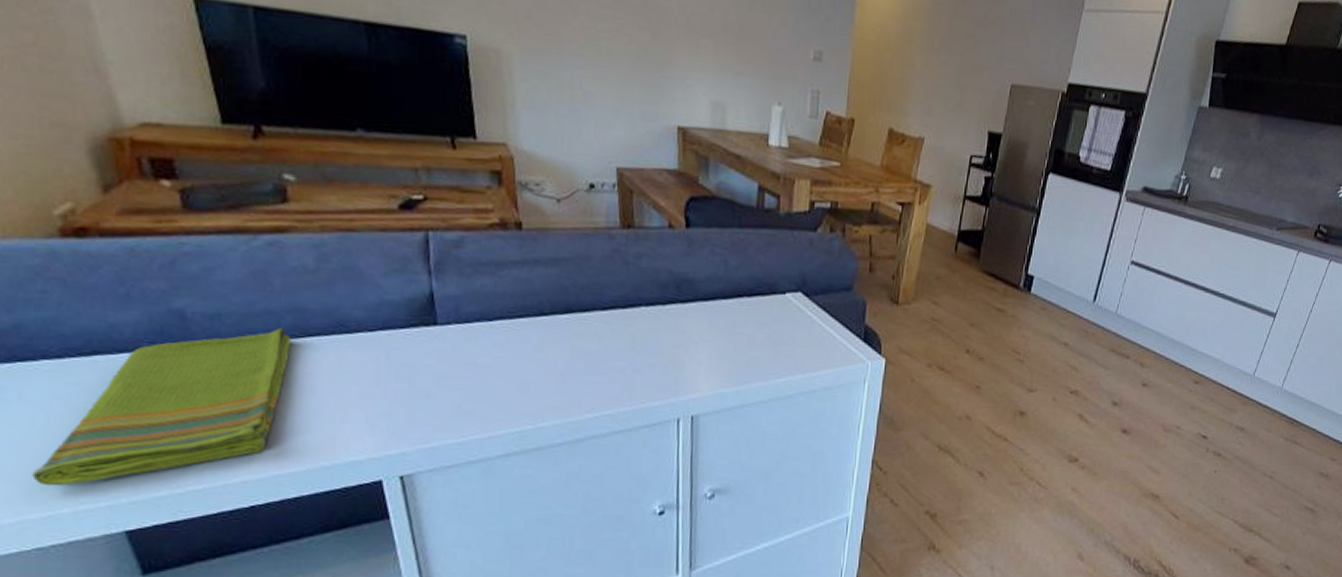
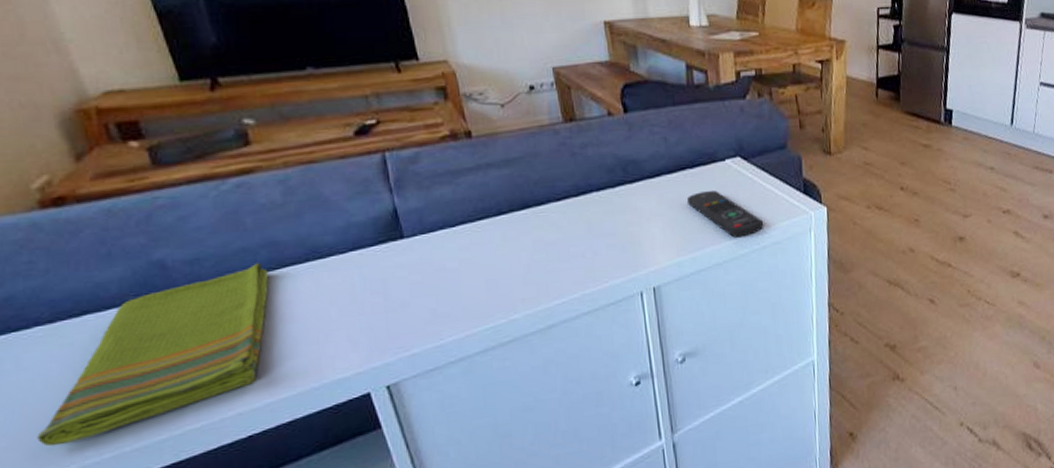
remote control: none [740,323,816,377] -> present [687,191,763,238]

